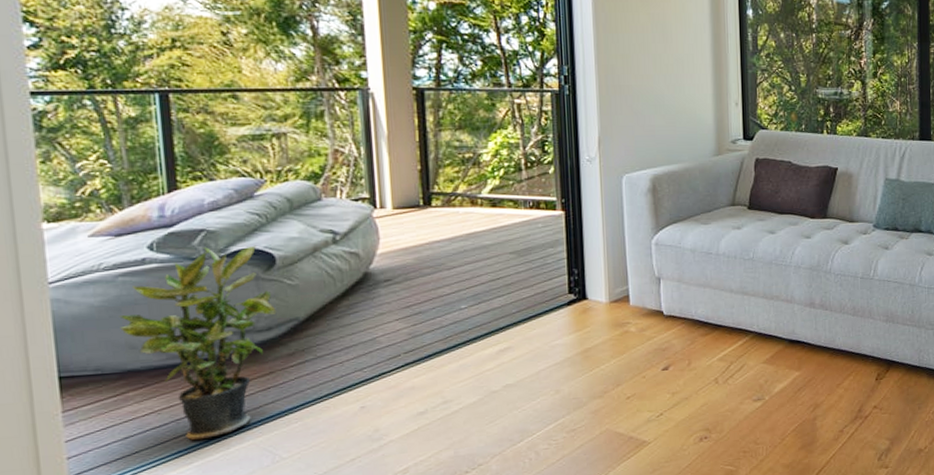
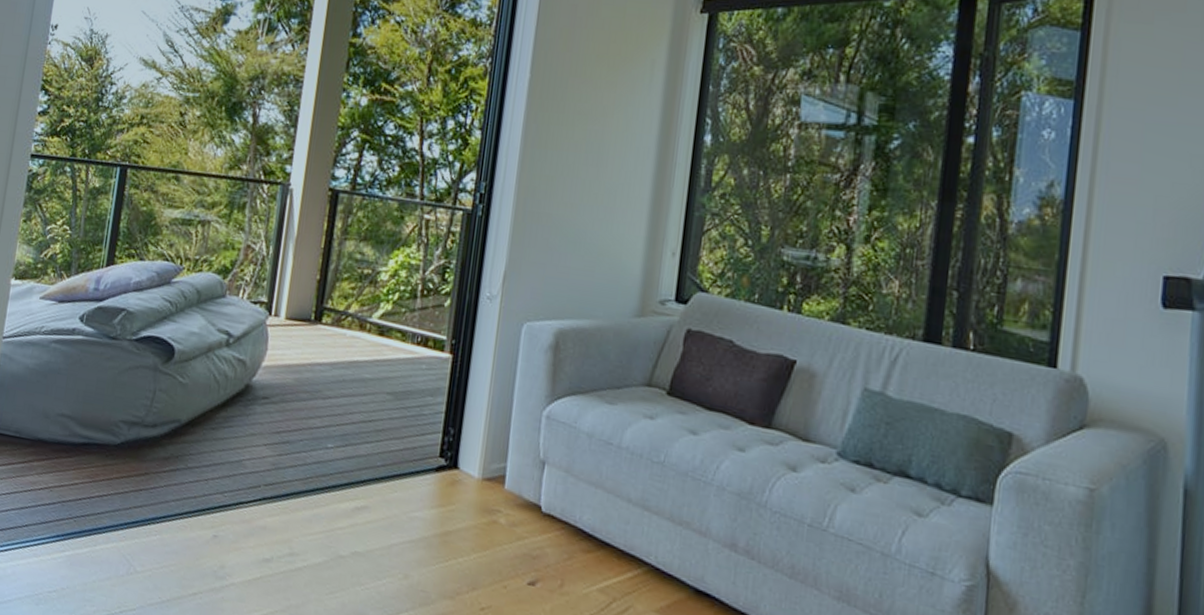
potted plant: present [119,245,277,441] -> none [42,328,165,530]

